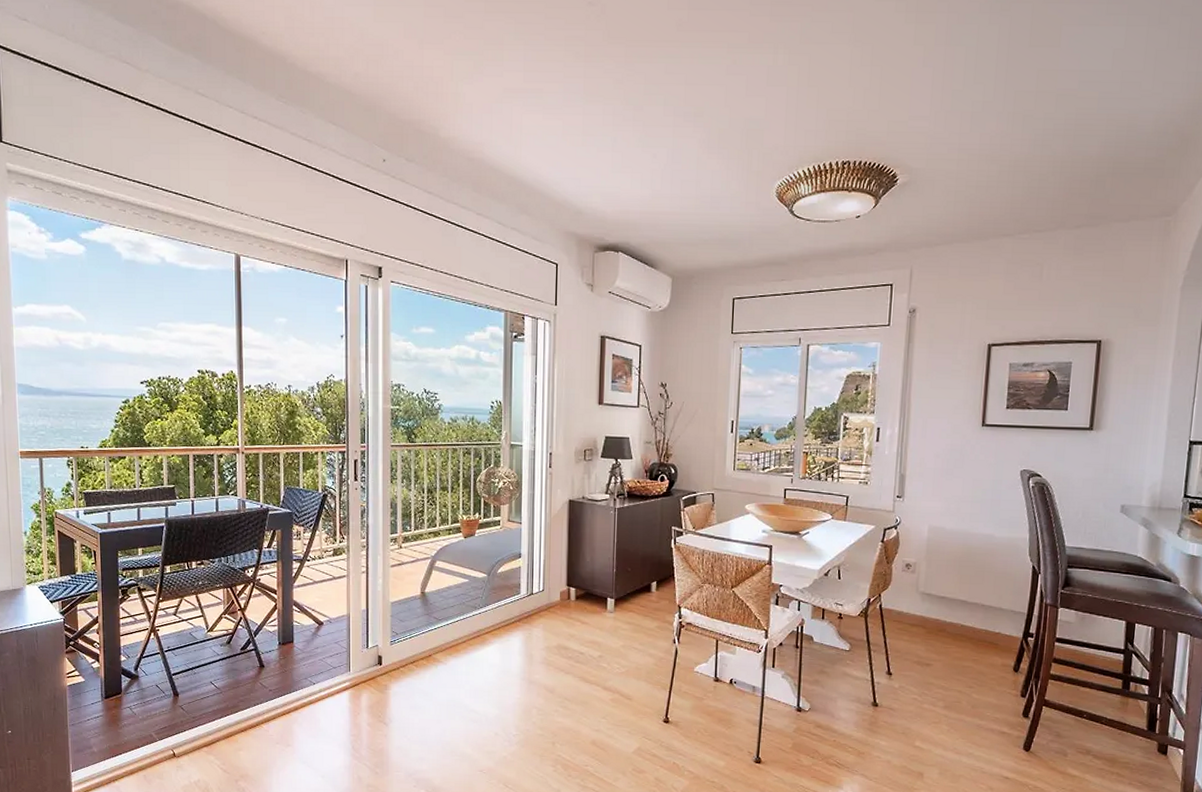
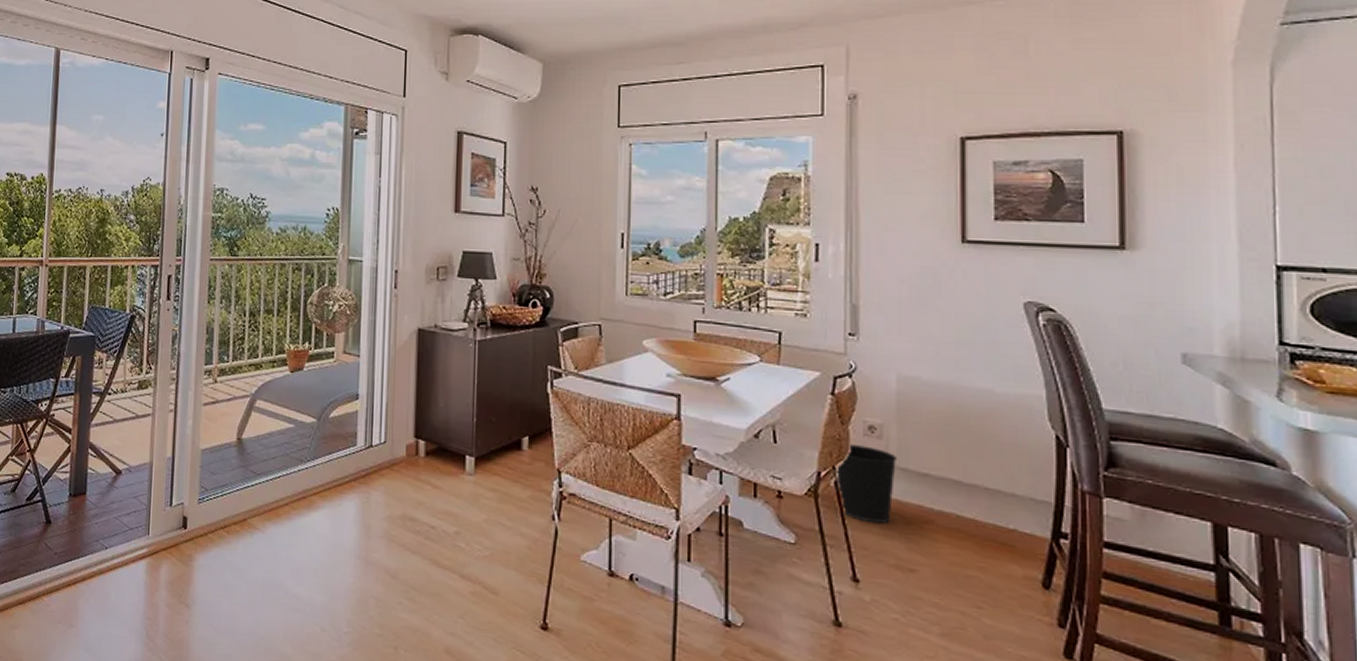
wastebasket: none [880,578,925,634] -> present [835,445,898,524]

